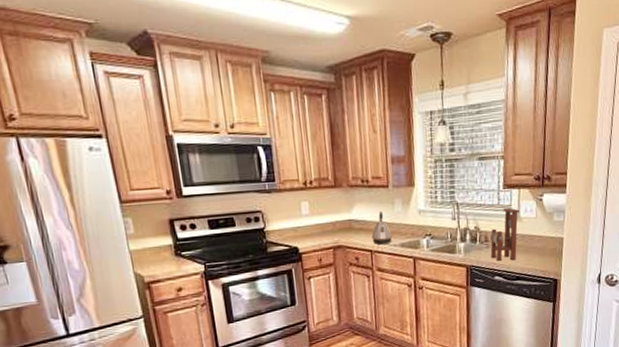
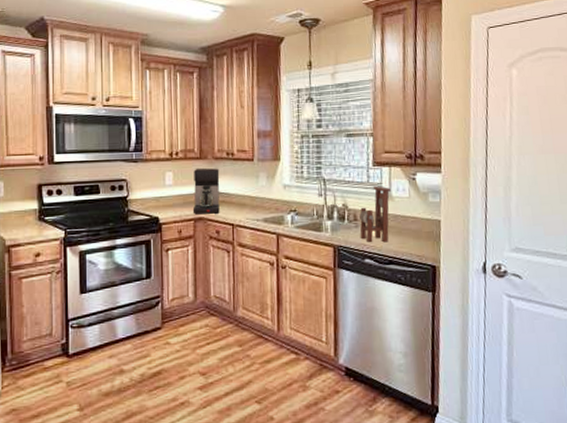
coffee maker: none [329,196,358,243] -> present [192,168,220,214]
kettle: present [372,210,393,245] -> none [234,184,256,219]

